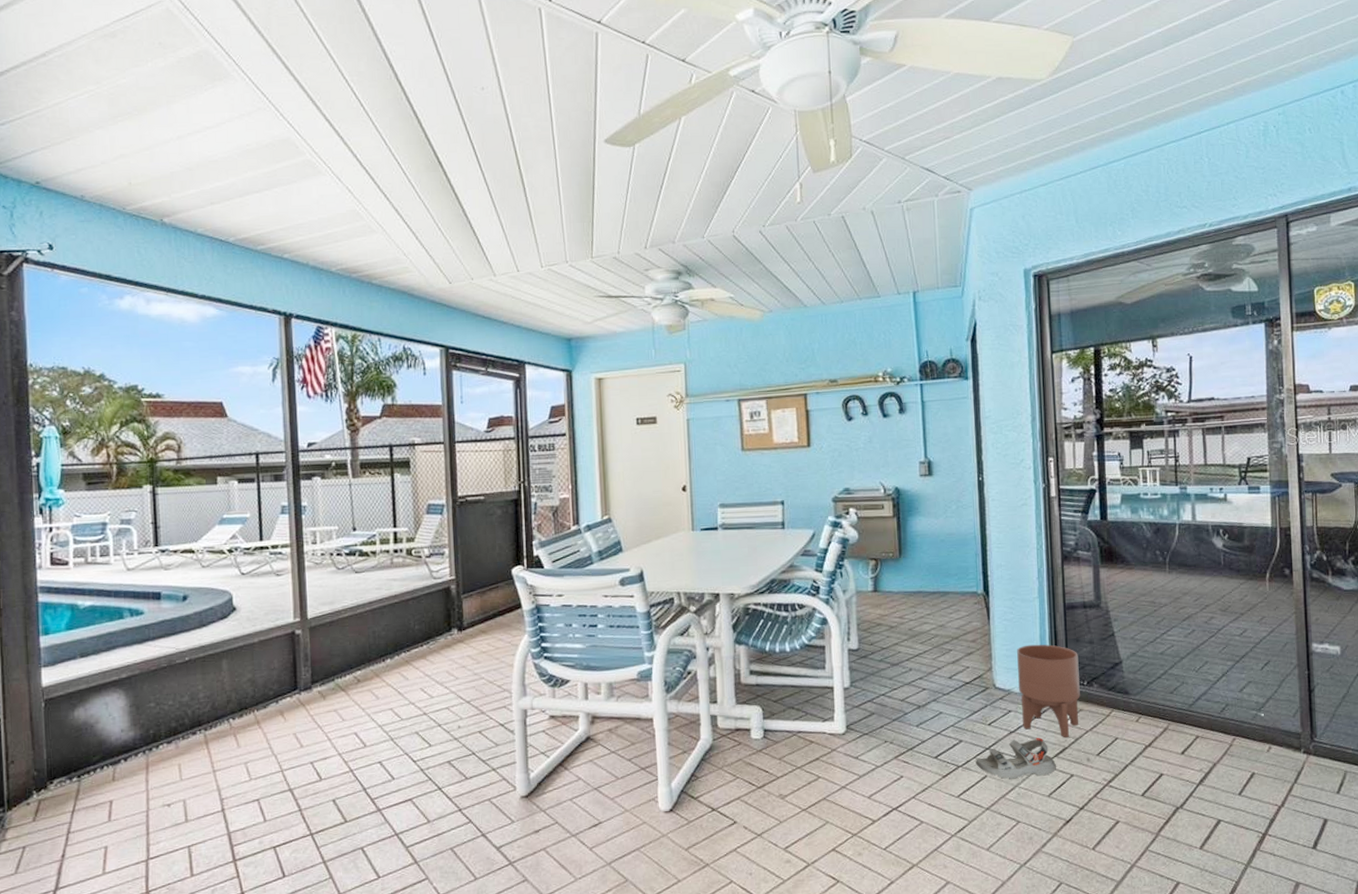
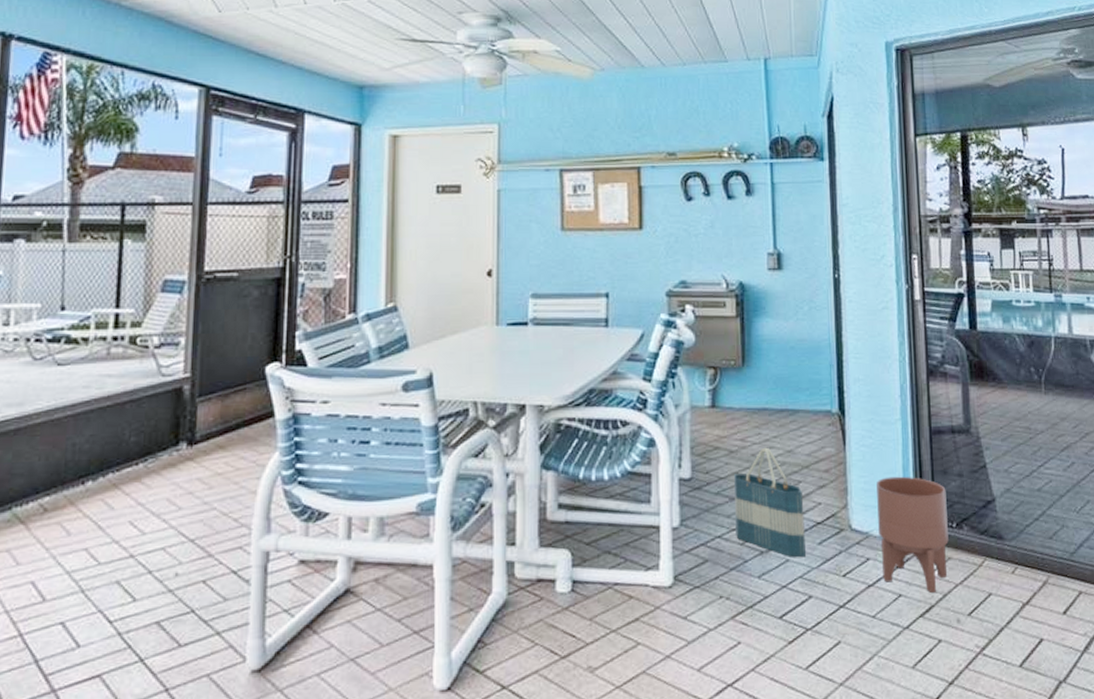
tote bag: none [895,623,956,711] -> present [734,447,806,558]
sandal: present [975,738,1057,779] -> none [827,593,923,645]

